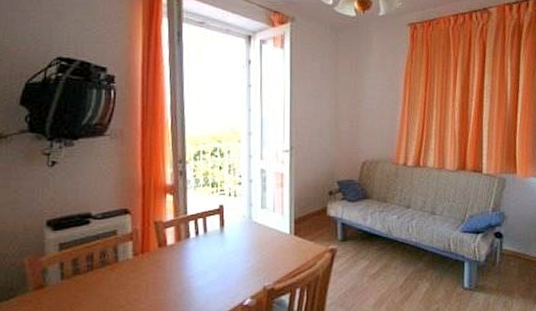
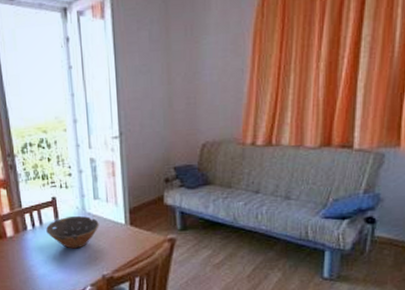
bowl: none [210,224,264,259] -> present [46,215,99,249]

